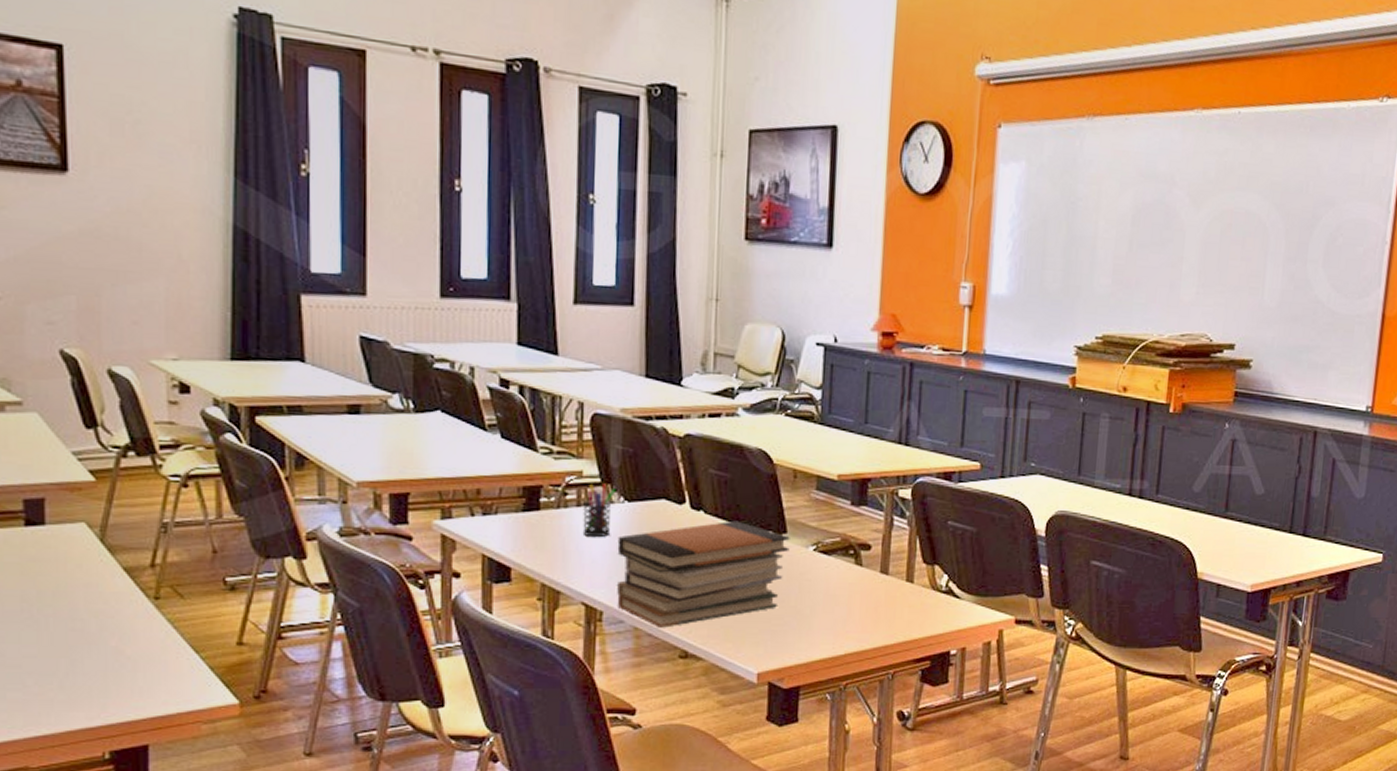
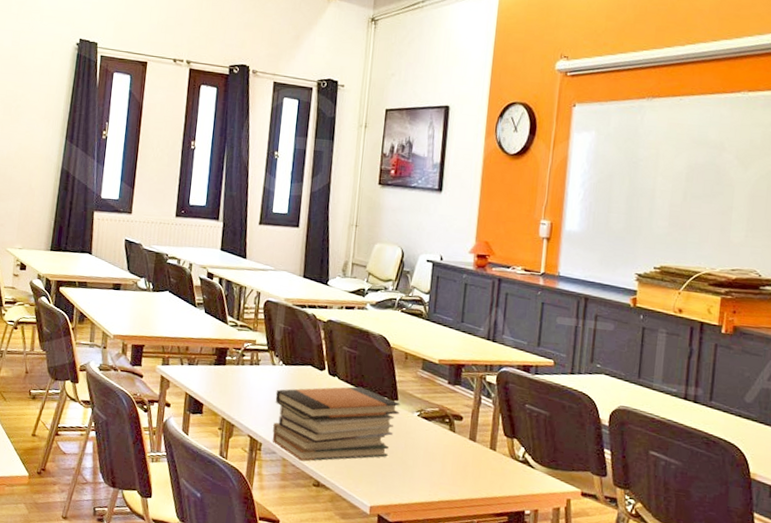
pen holder: present [582,483,616,537] -> none [252,349,278,389]

